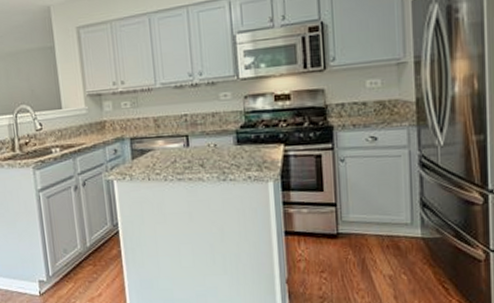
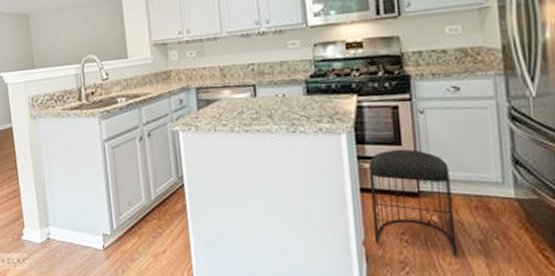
stool: none [293,194,370,291] -> present [368,149,458,257]

